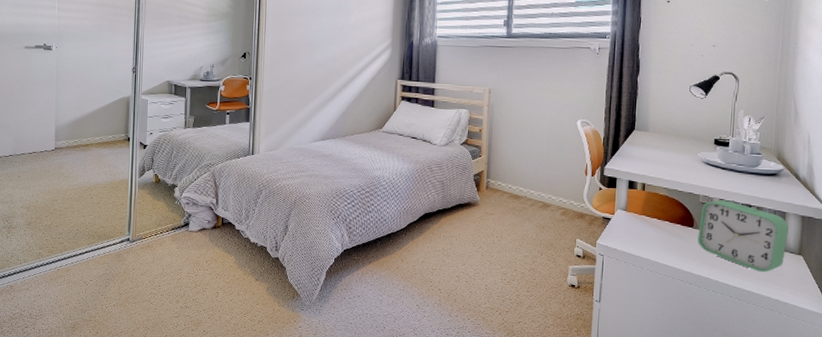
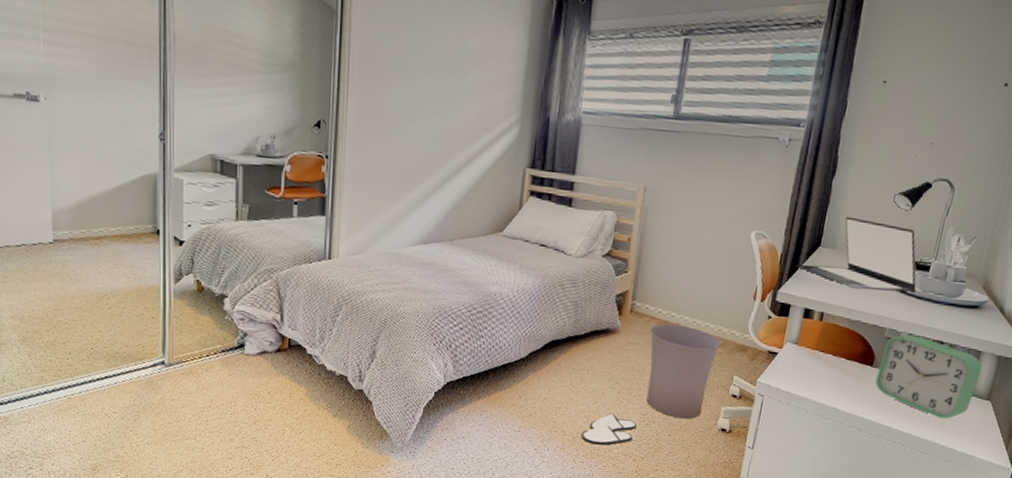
slippers: none [454,273,500,301] -> present [581,413,637,446]
waste bin: none [504,197,562,277] -> present [646,324,721,419]
laptop: none [617,105,721,165] -> present [796,216,917,293]

